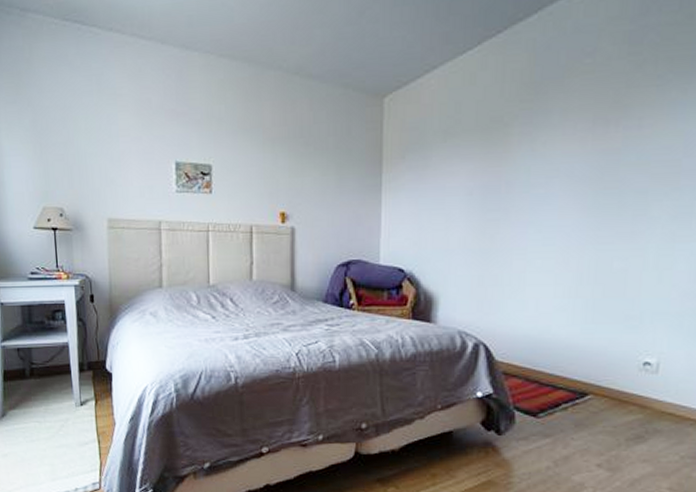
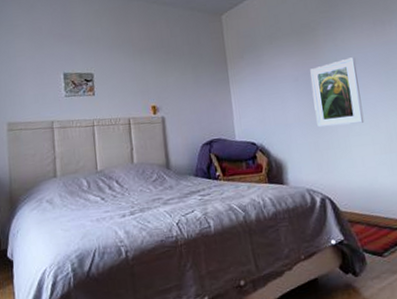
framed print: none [487,168,556,258] -> present [310,57,364,128]

